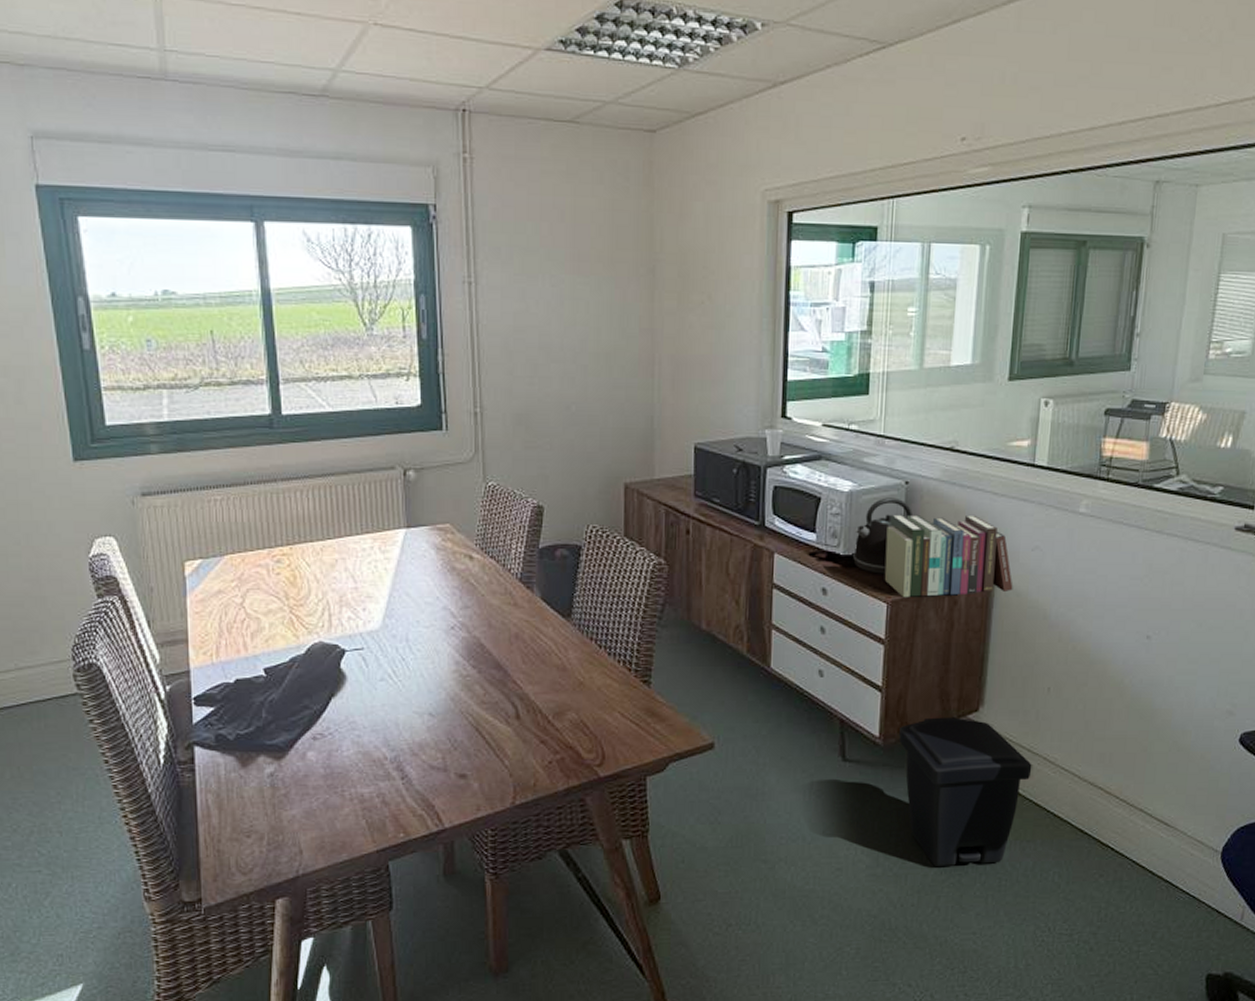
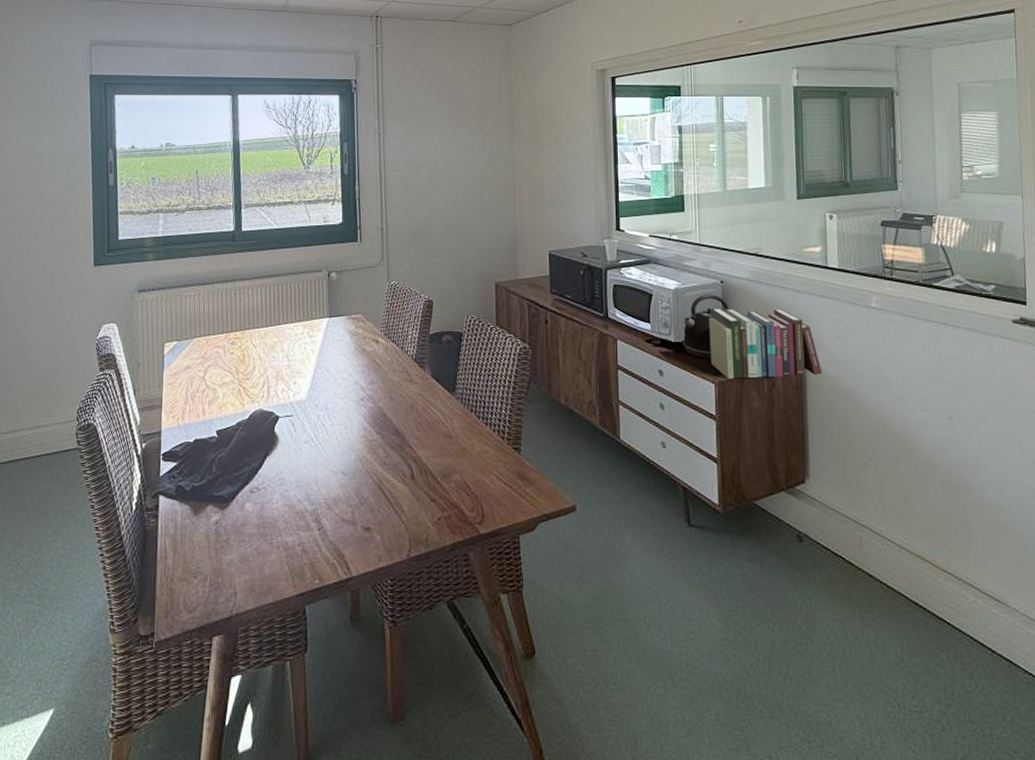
trash can: present [899,717,1032,867] -> none [736,488,861,635]

